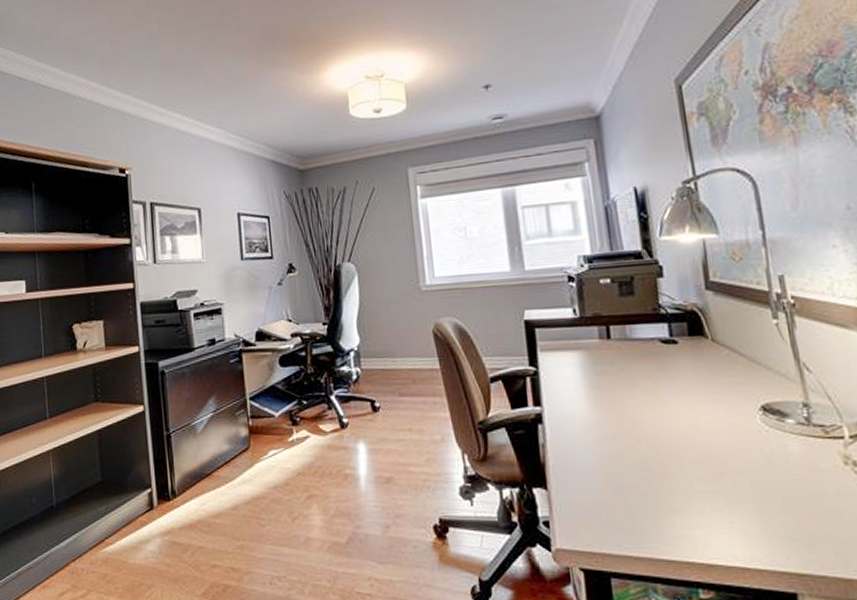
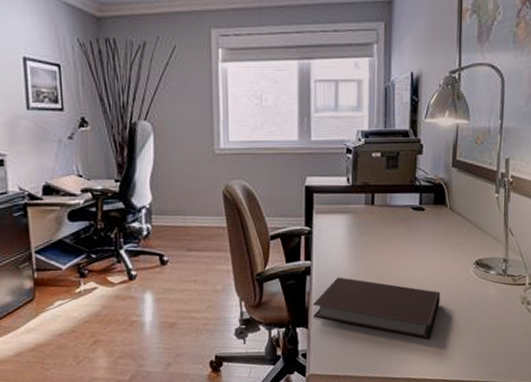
notebook: none [550,426,721,510] -> present [313,277,441,339]

